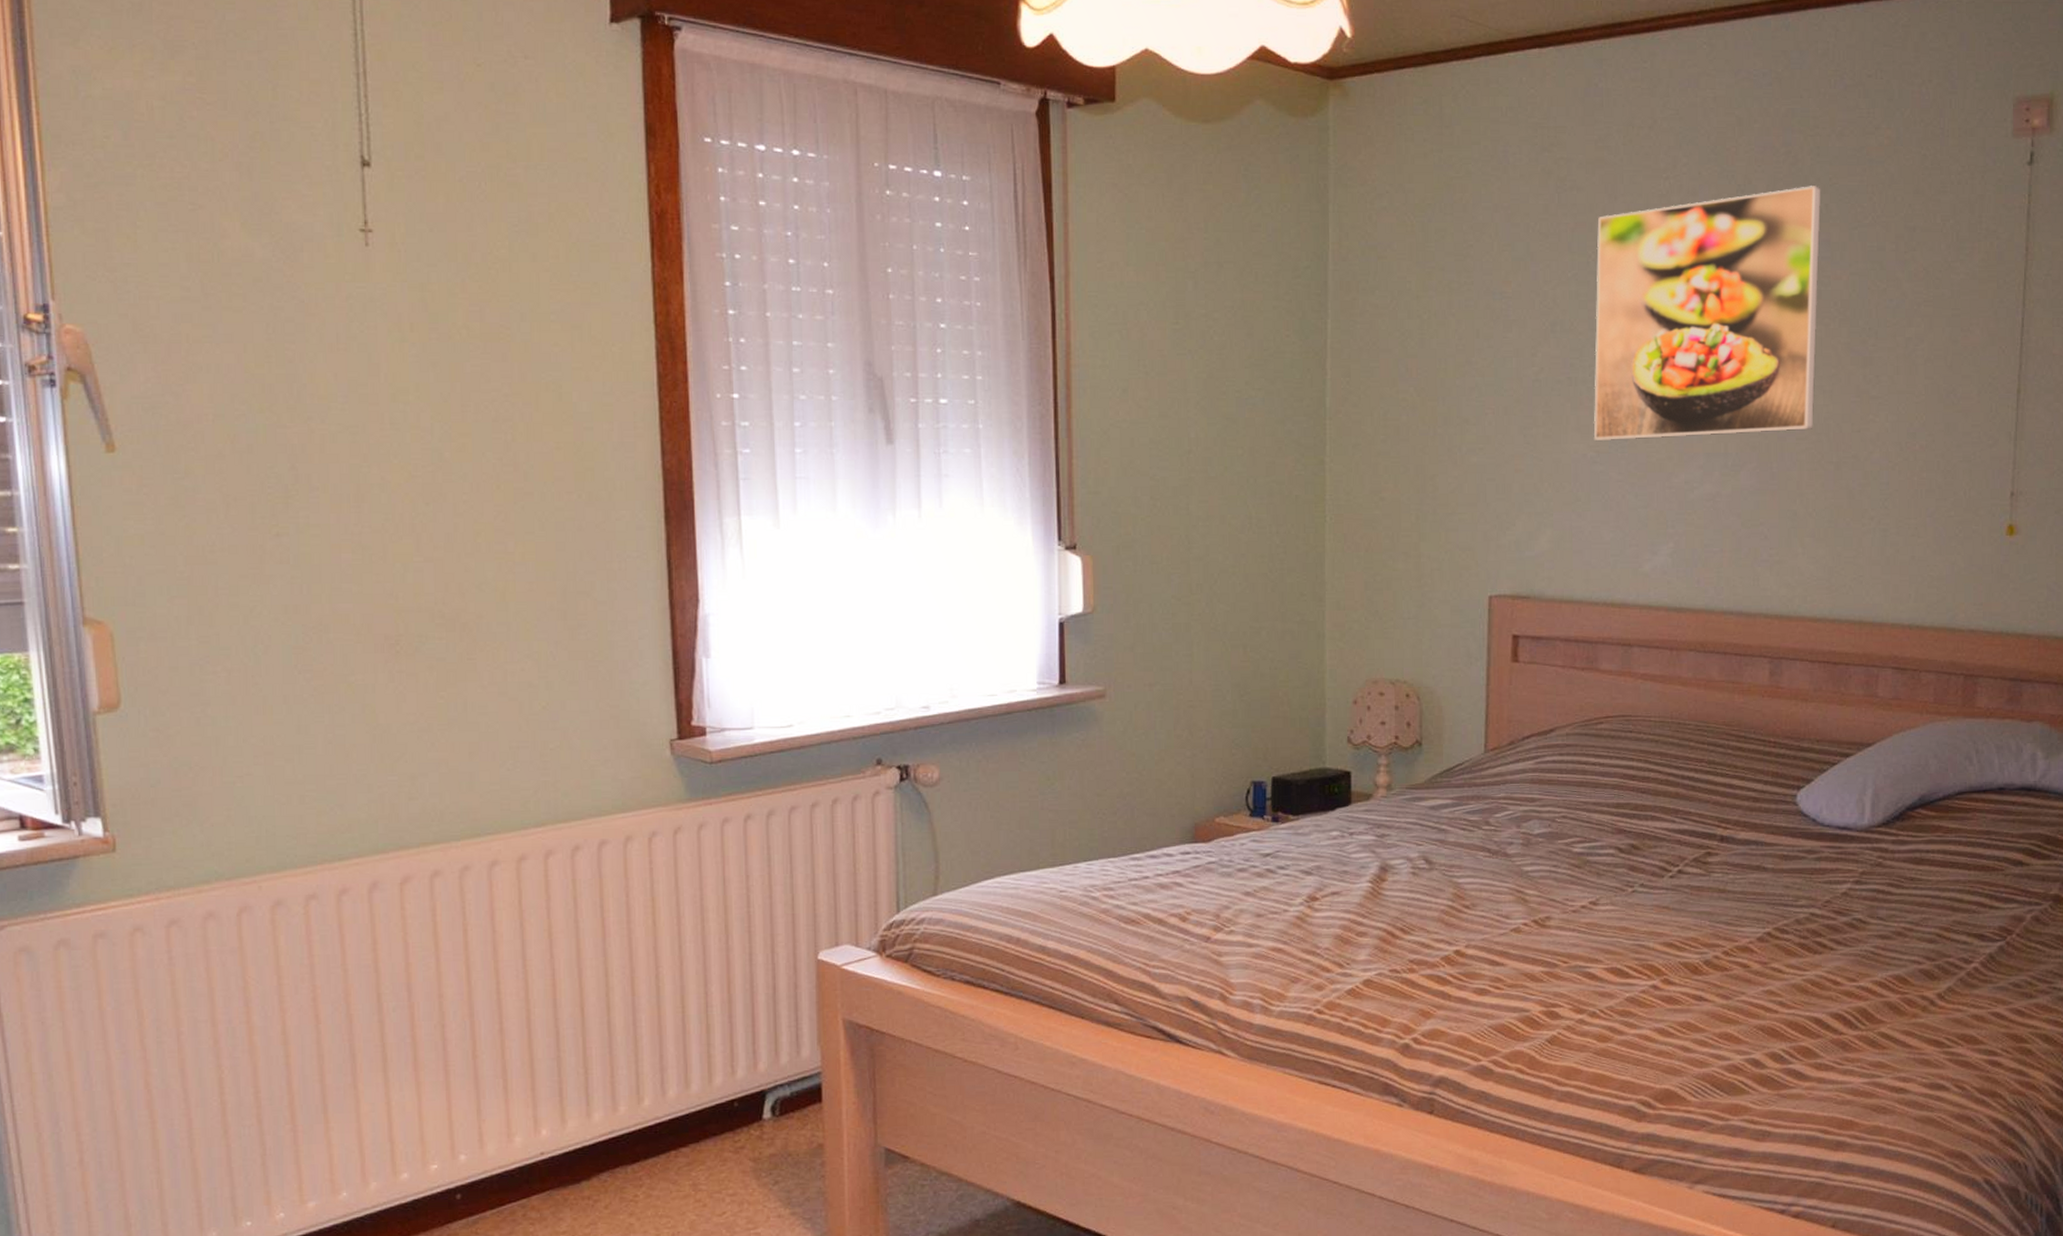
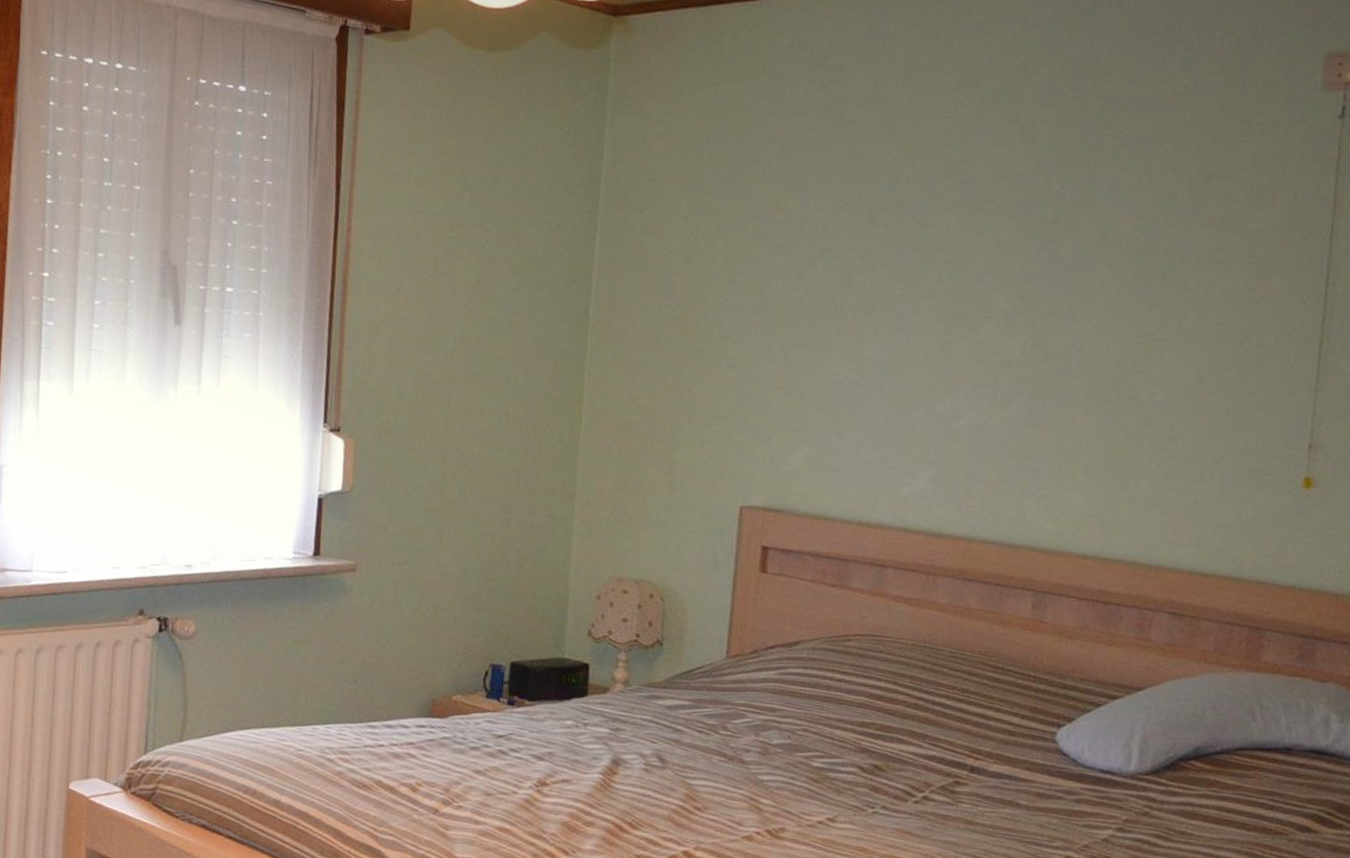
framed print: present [1593,186,1821,442] -> none [857,130,1110,368]

